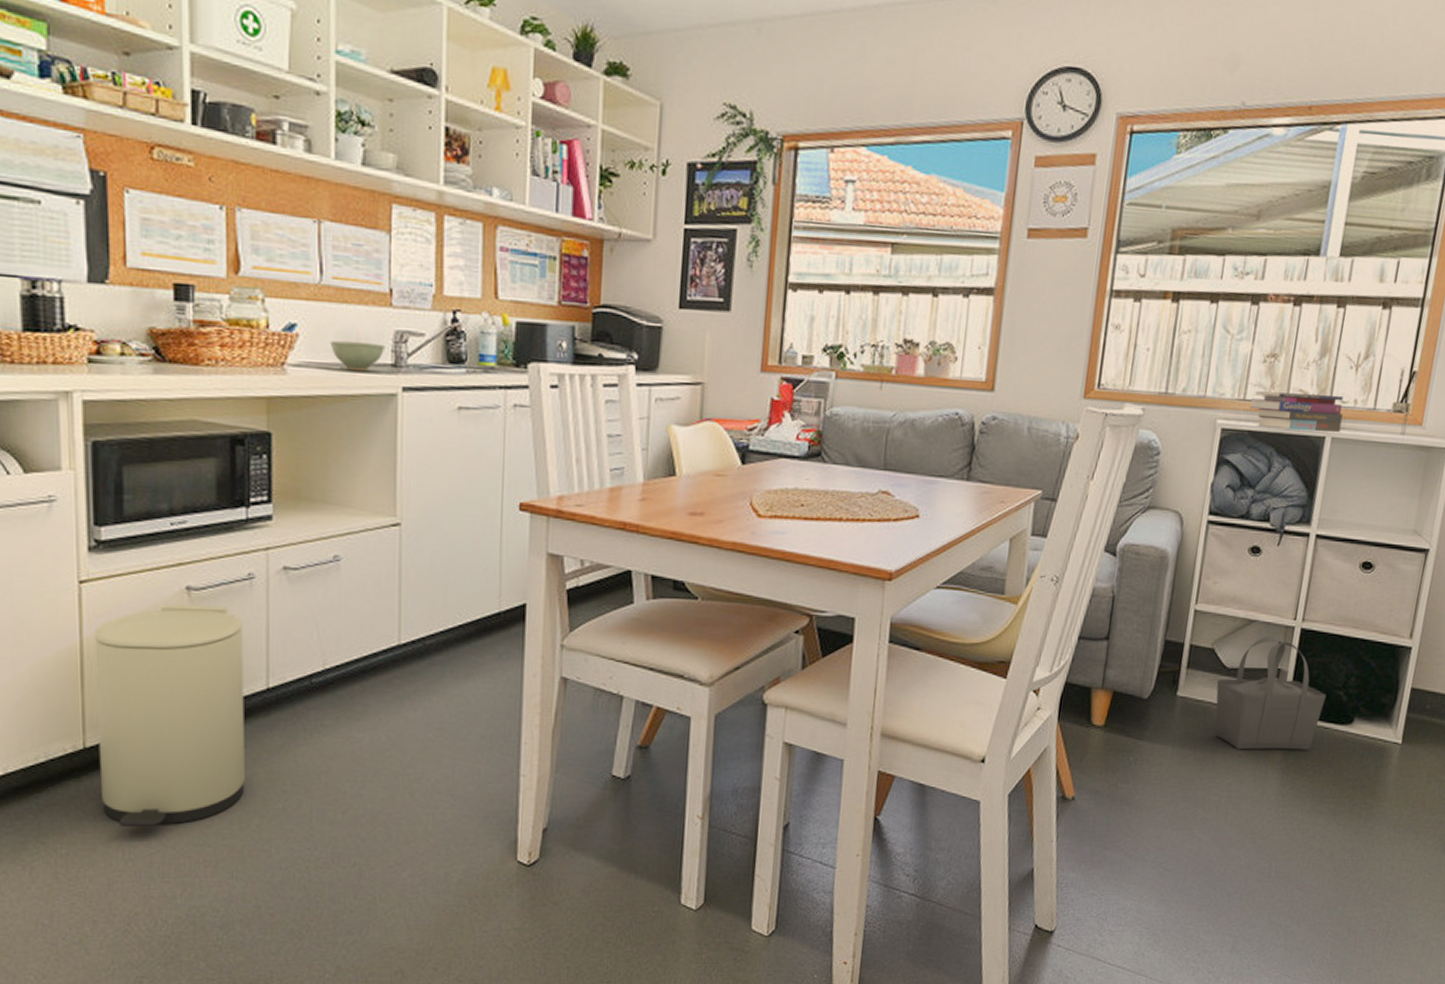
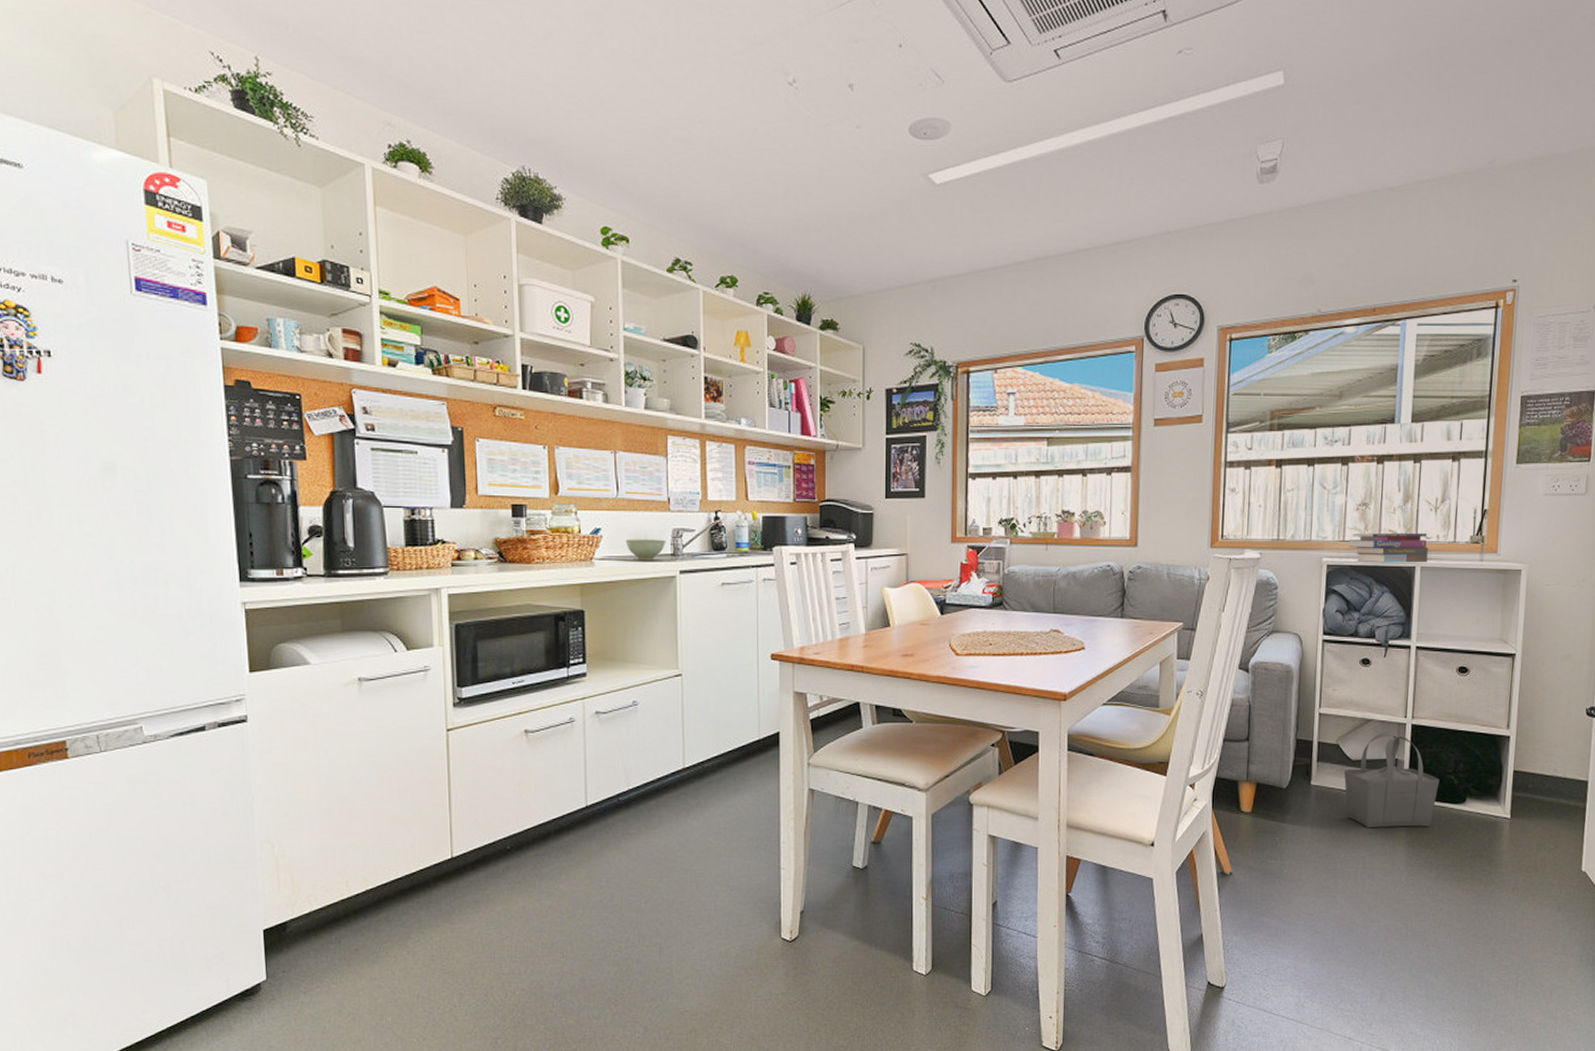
pedal bin: present [93,604,245,827] -> none [457,744,571,918]

